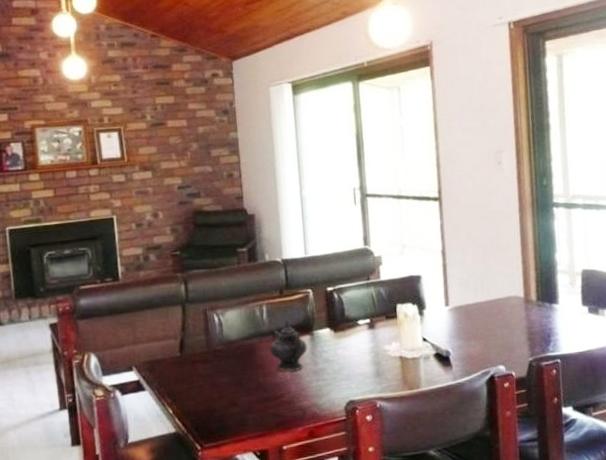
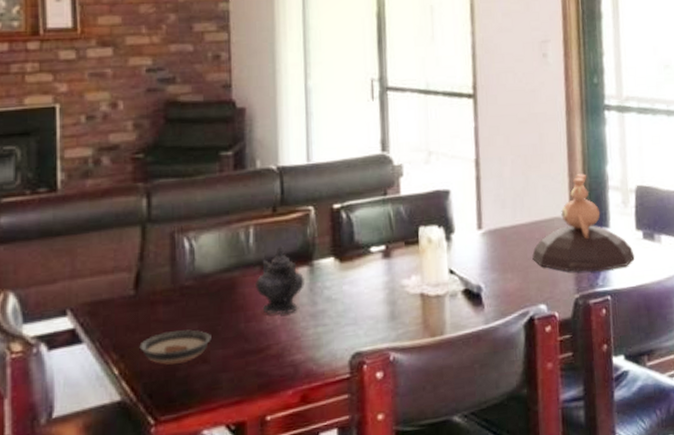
saucer: none [186,382,239,407] -> present [139,329,211,365]
decorative bowl: none [492,260,581,340] -> present [532,174,635,272]

